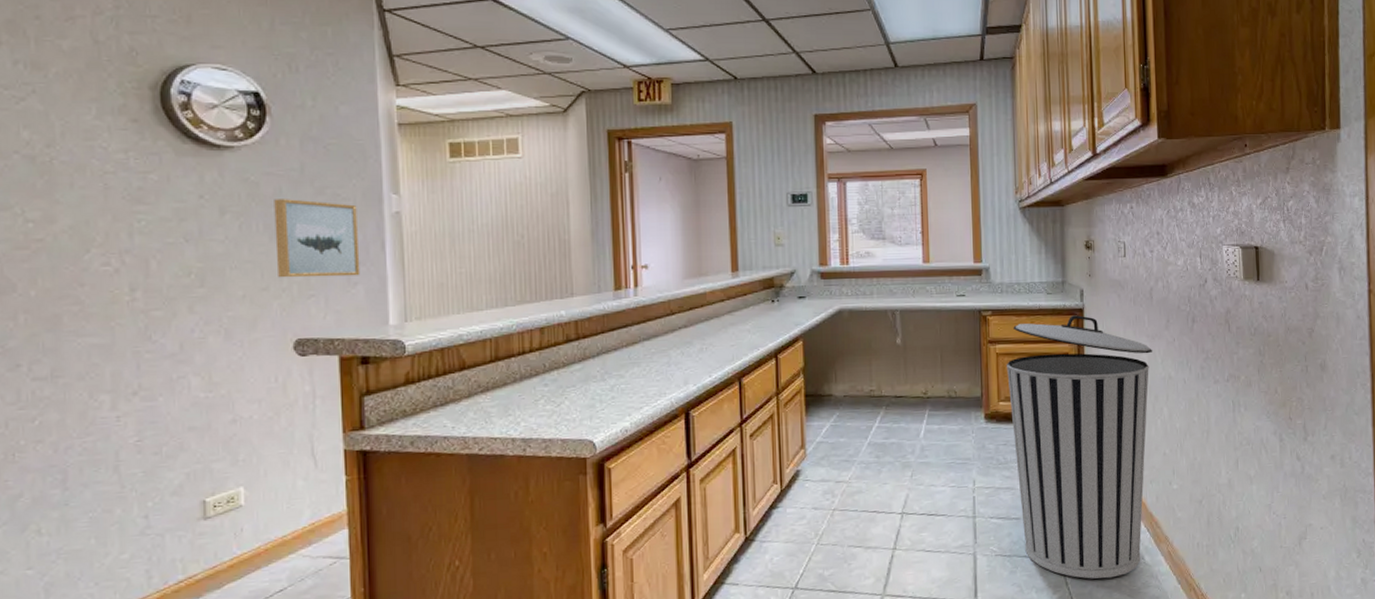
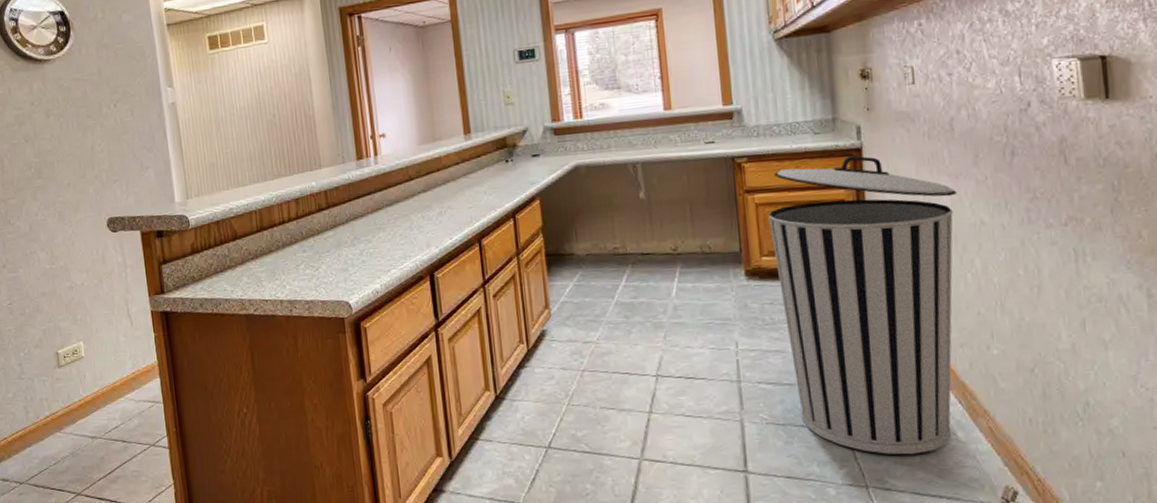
wall art: present [274,199,360,278] -> none [82,99,150,167]

